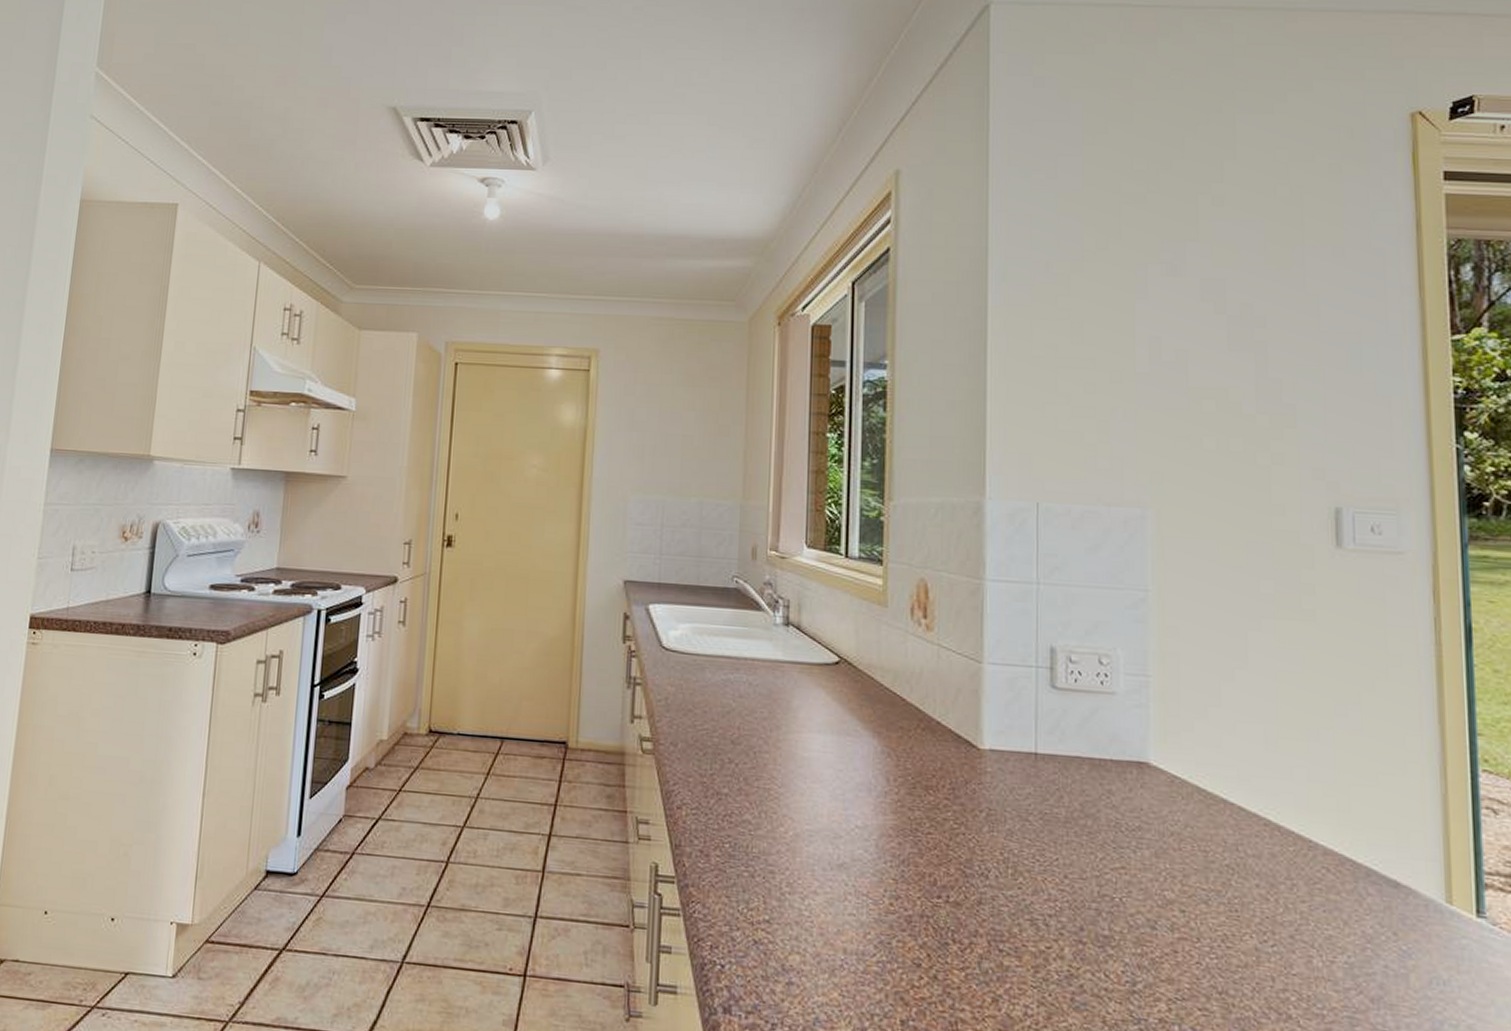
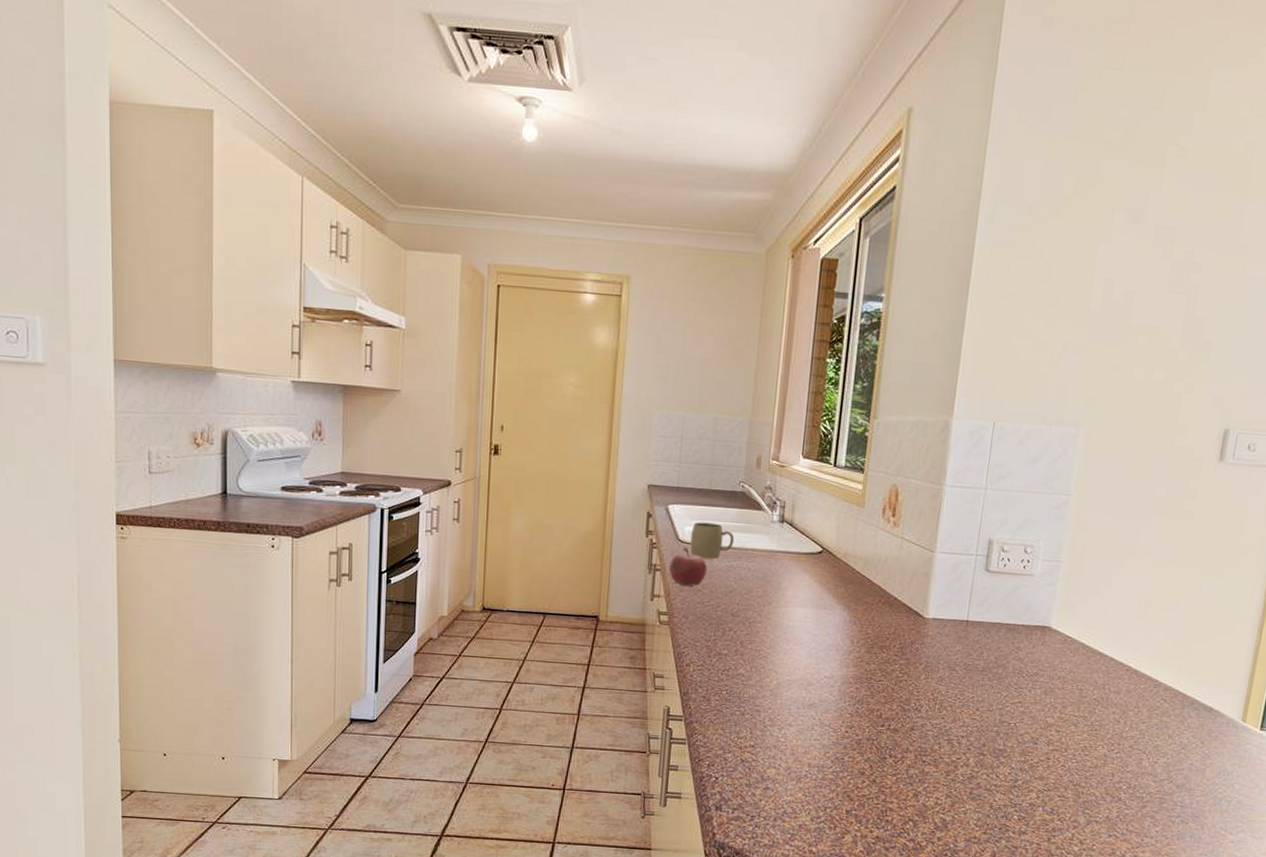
fruit: none [652,656,699,705] -> present [669,547,708,586]
mug: none [676,625,730,672] -> present [690,522,735,560]

